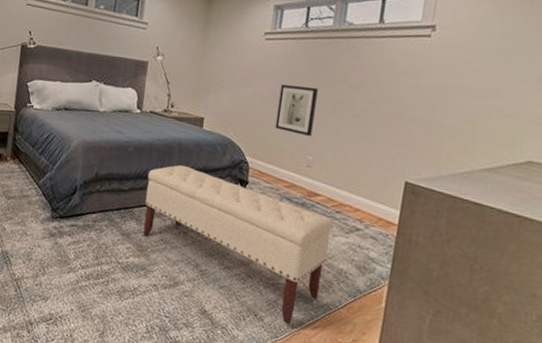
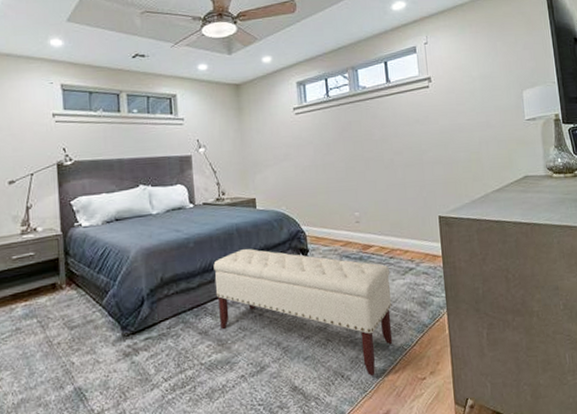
wall art: present [275,84,318,137] -> none [317,149,354,195]

